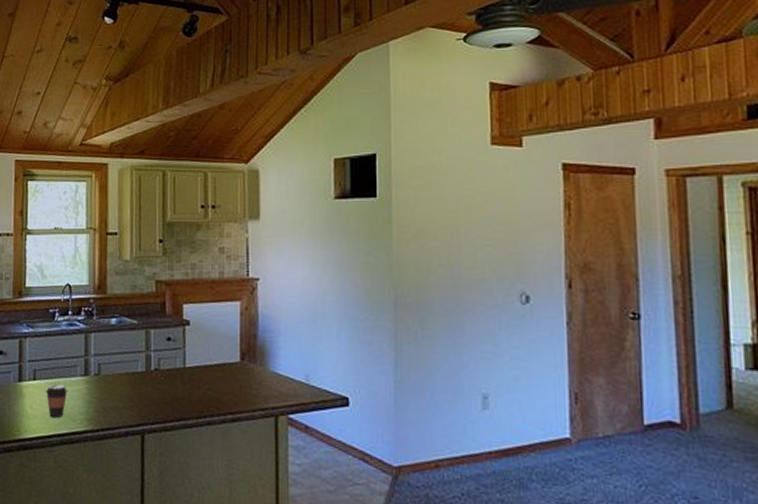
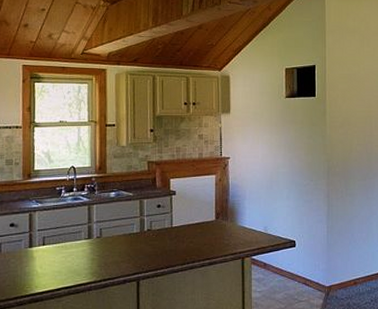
coffee cup: present [45,384,69,417] -> none [53,248,74,274]

